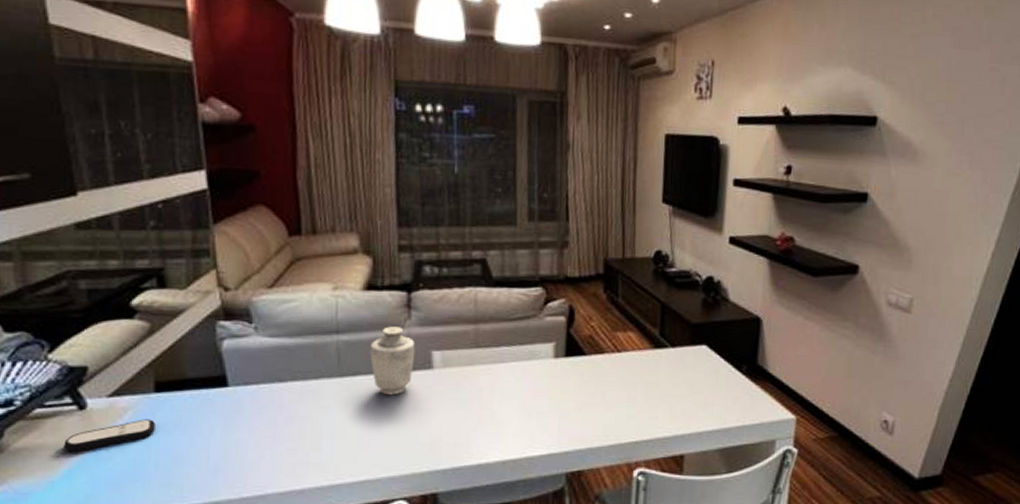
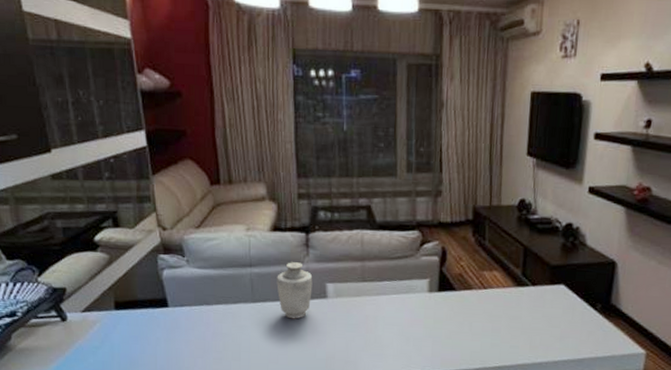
remote control: present [63,419,155,452] -> none [52,330,116,353]

